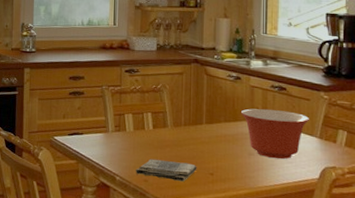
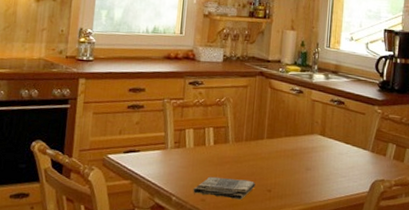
mixing bowl: present [241,108,309,159] -> none [301,123,363,174]

